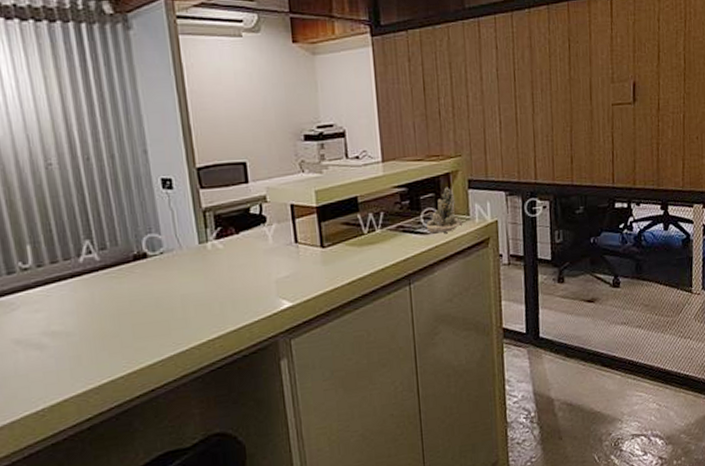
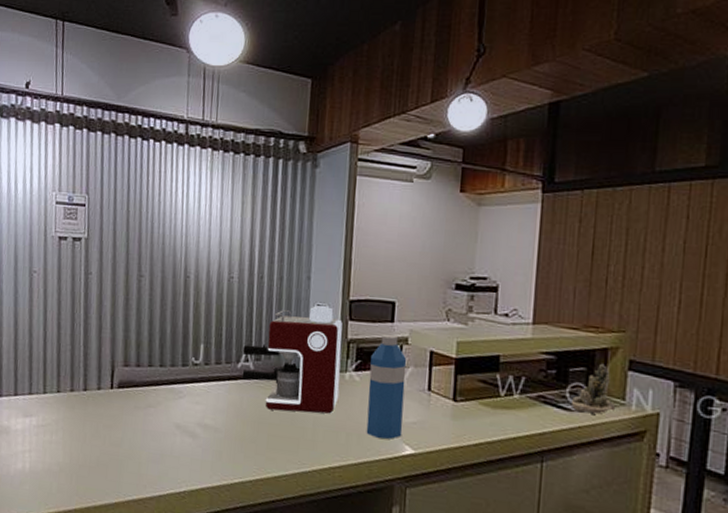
coffee maker: none [81,177,205,299] -> present [242,304,343,414]
water bottle: none [231,195,277,300] -> present [366,334,407,439]

